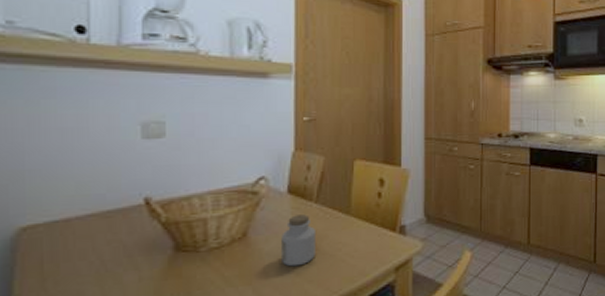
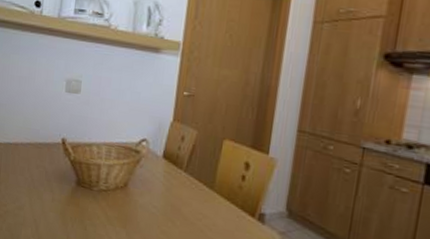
jar: present [280,214,317,267] -> none [150,178,183,225]

